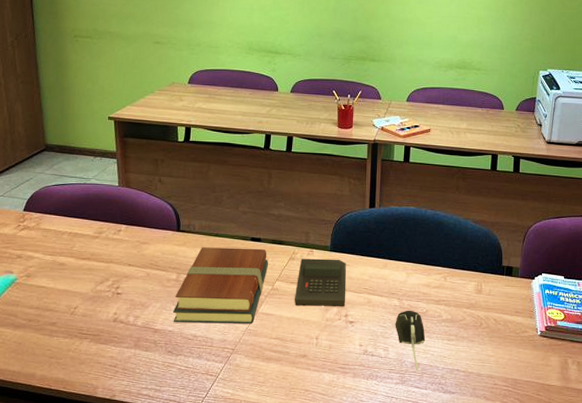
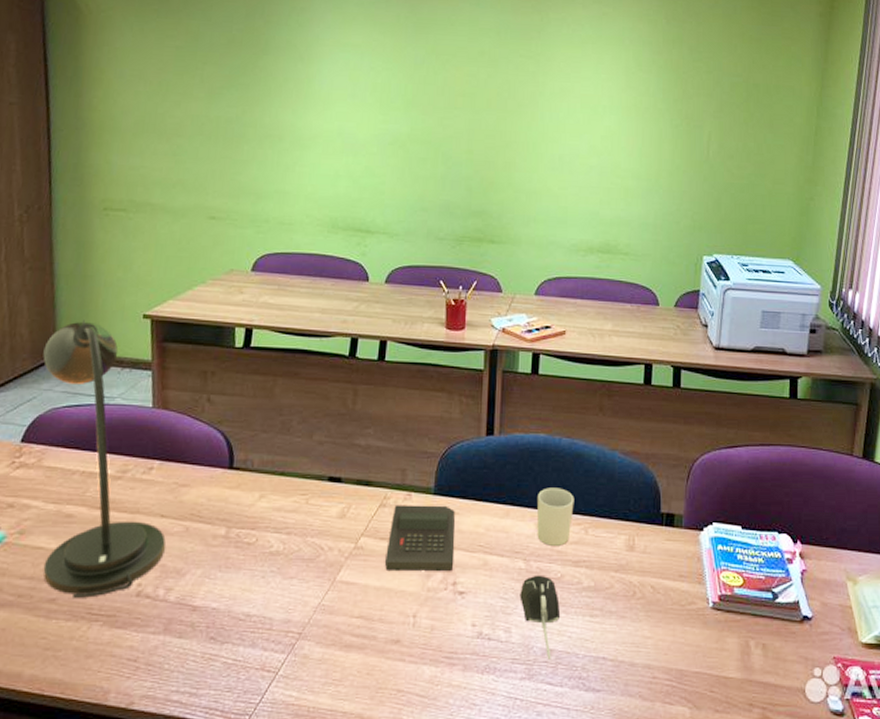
desk lamp: none [35,121,133,322] -> present [43,319,166,598]
books: present [173,247,269,324] -> none [218,490,352,598]
mug: none [408,247,436,289] -> present [537,488,574,546]

